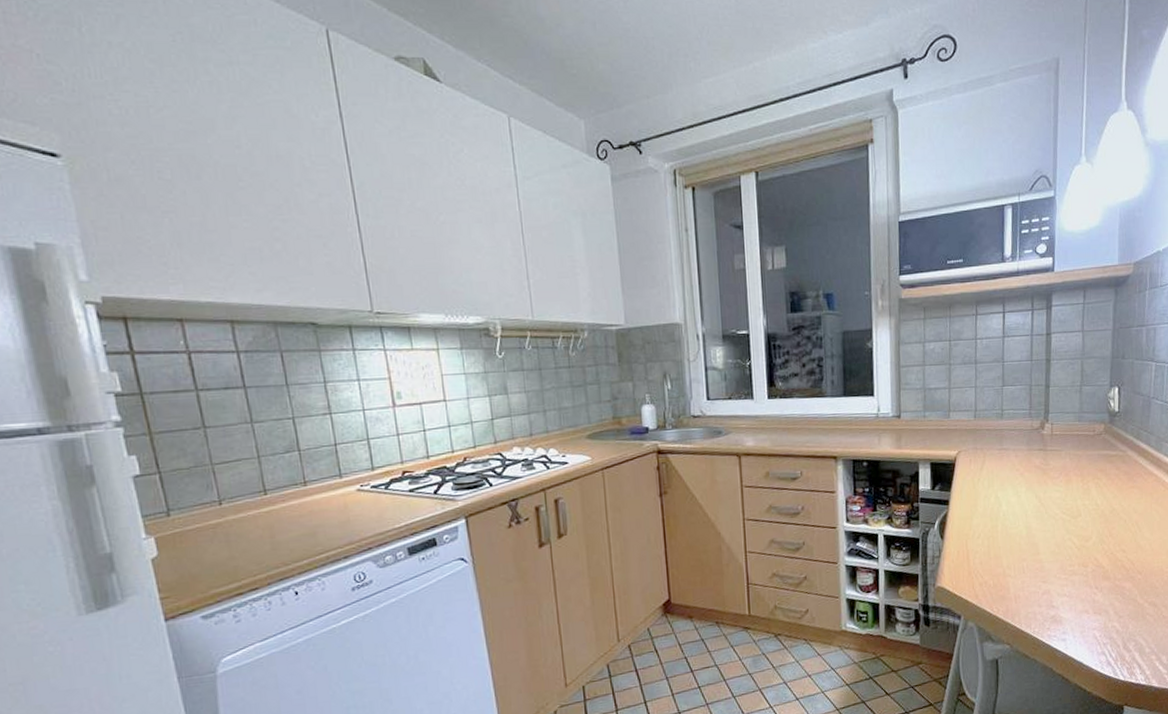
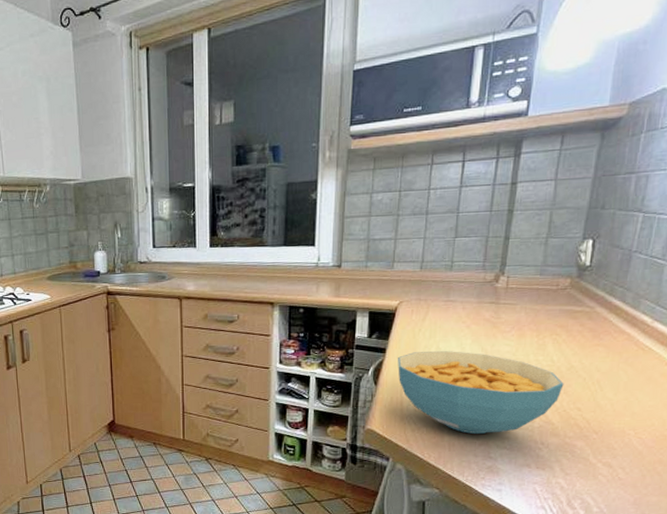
cereal bowl: none [961,499,1109,584] -> present [398,351,564,434]

